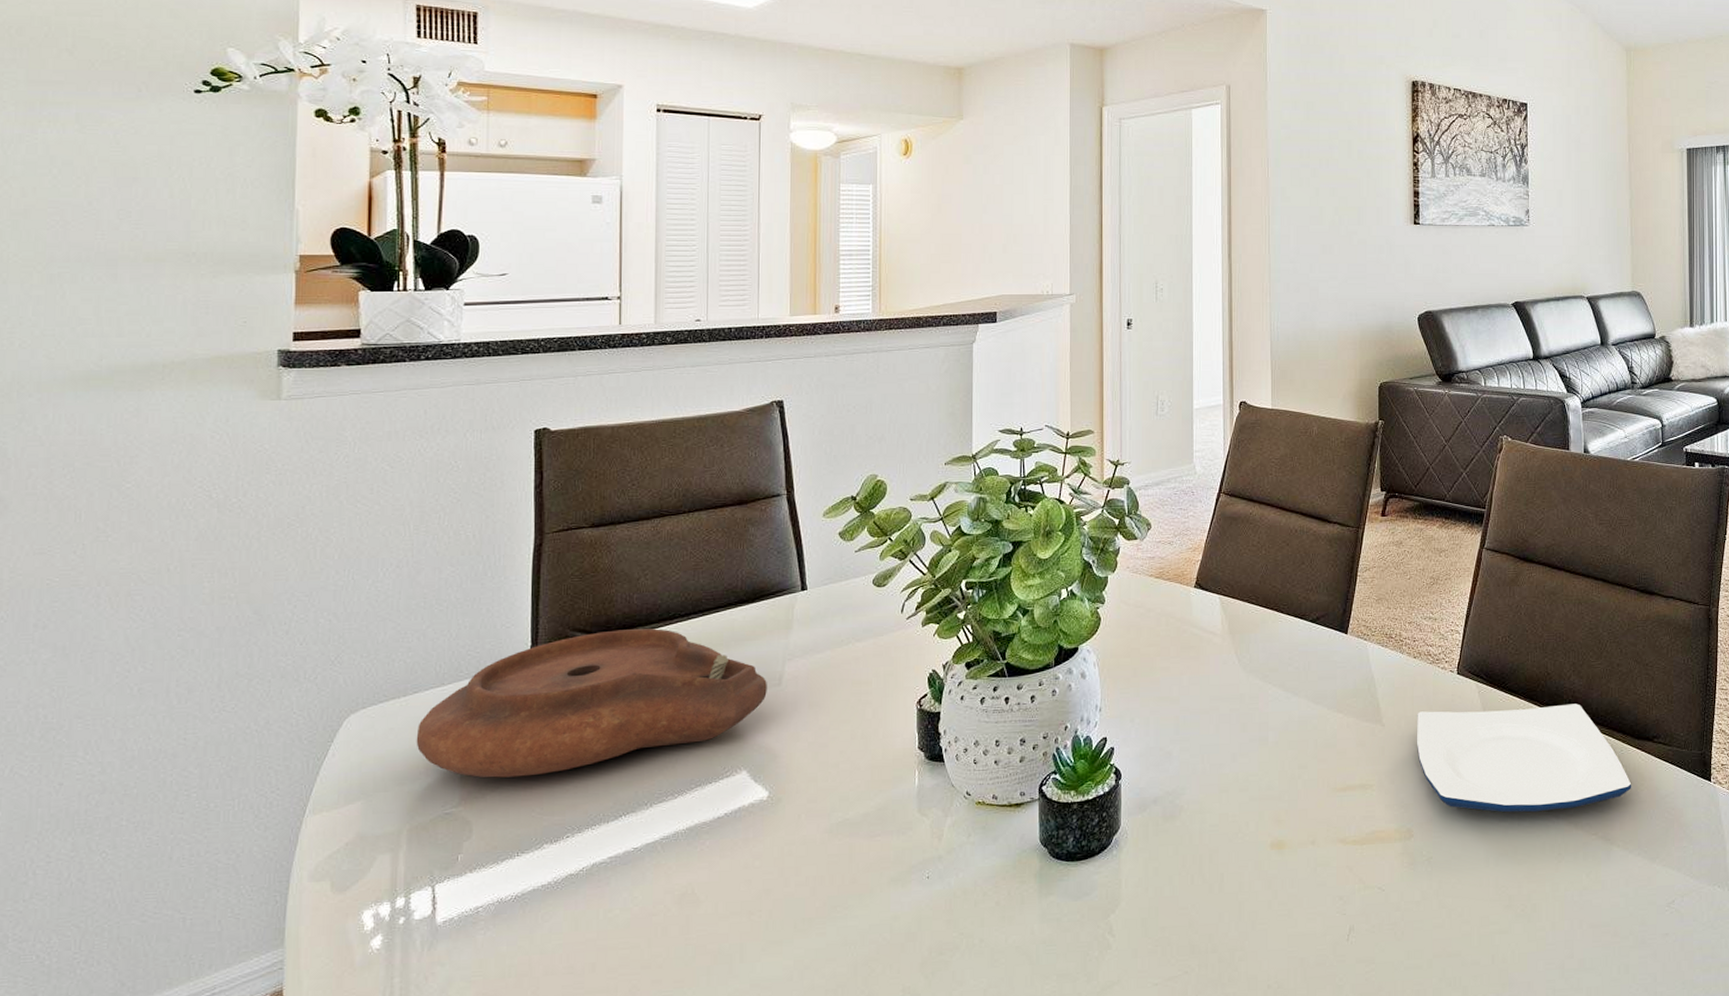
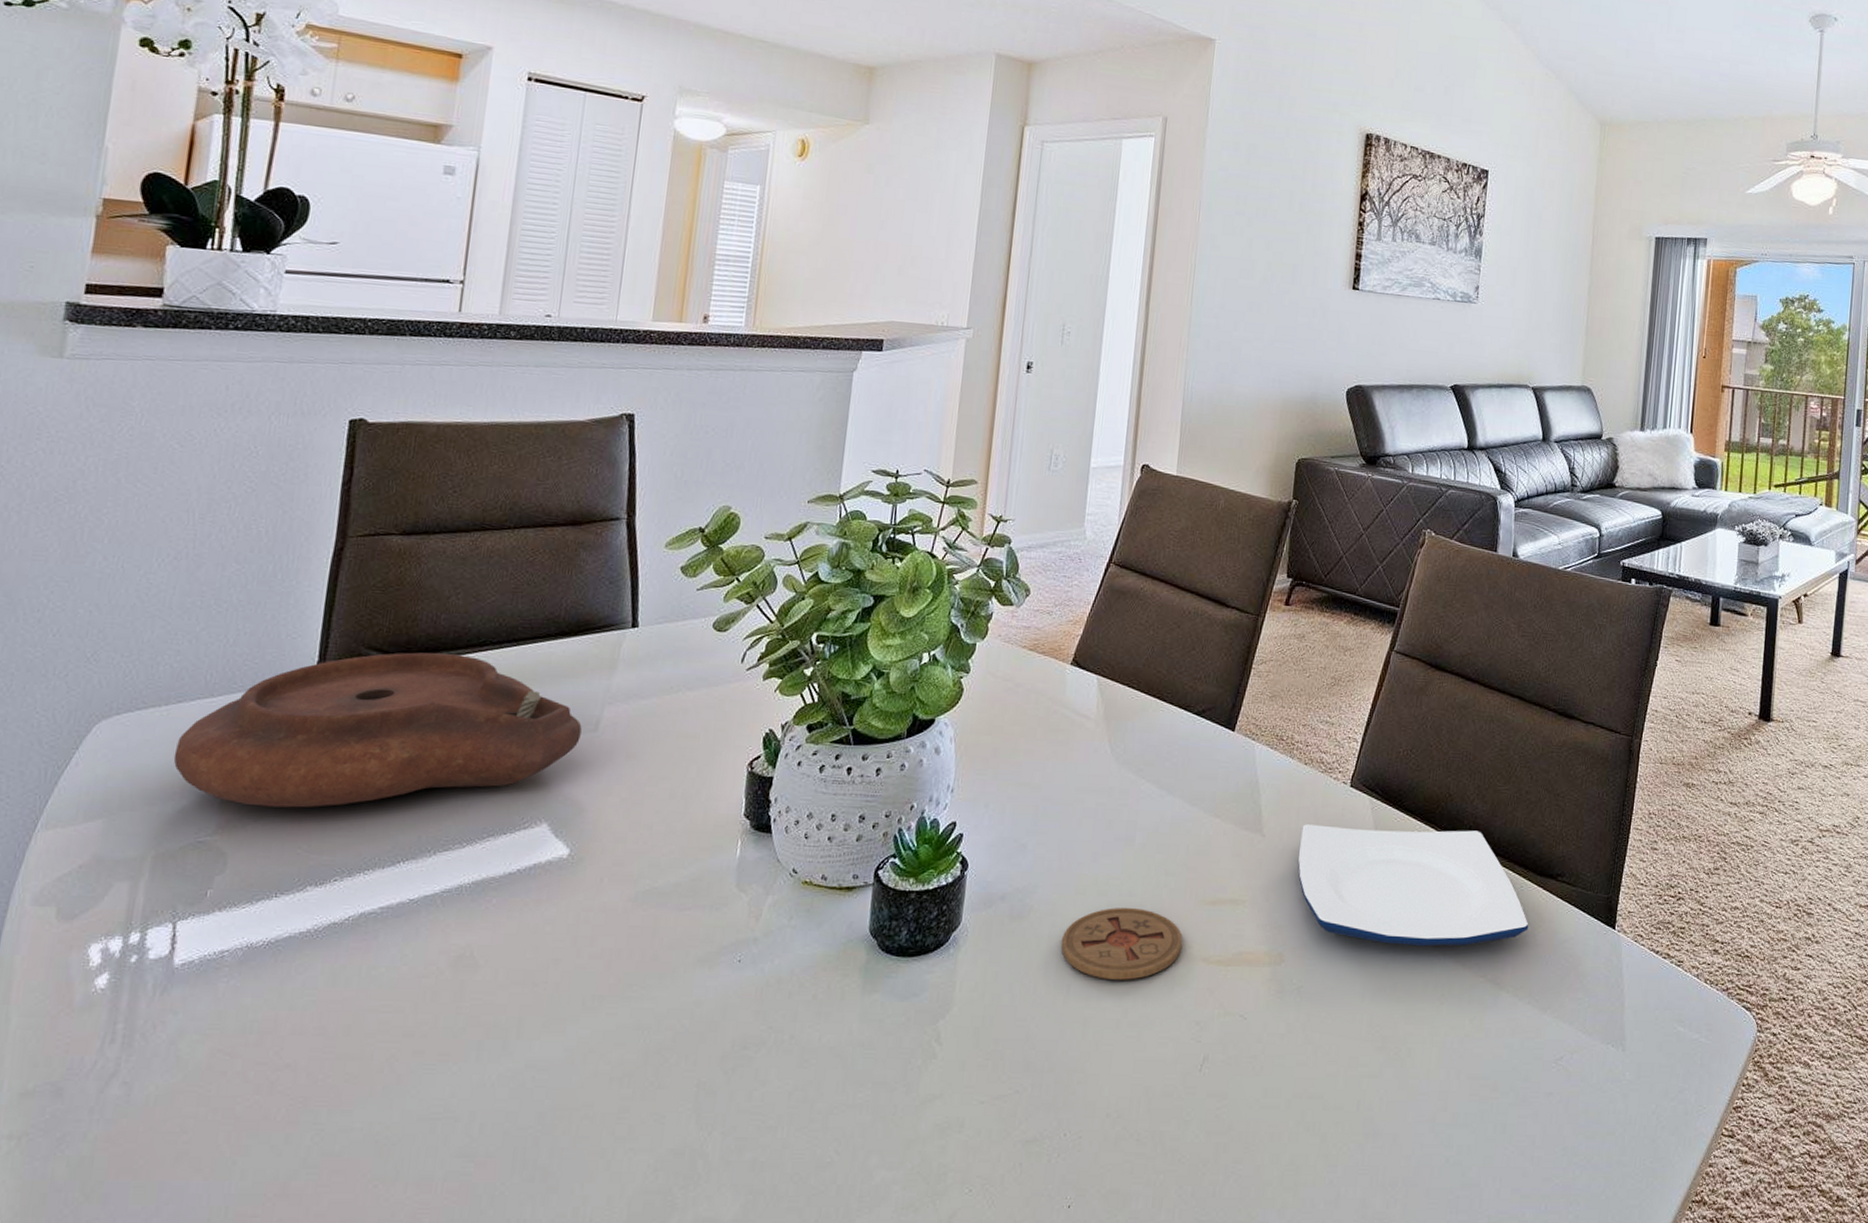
coaster: none [1211,800,1321,866] -> present [1060,908,1183,980]

